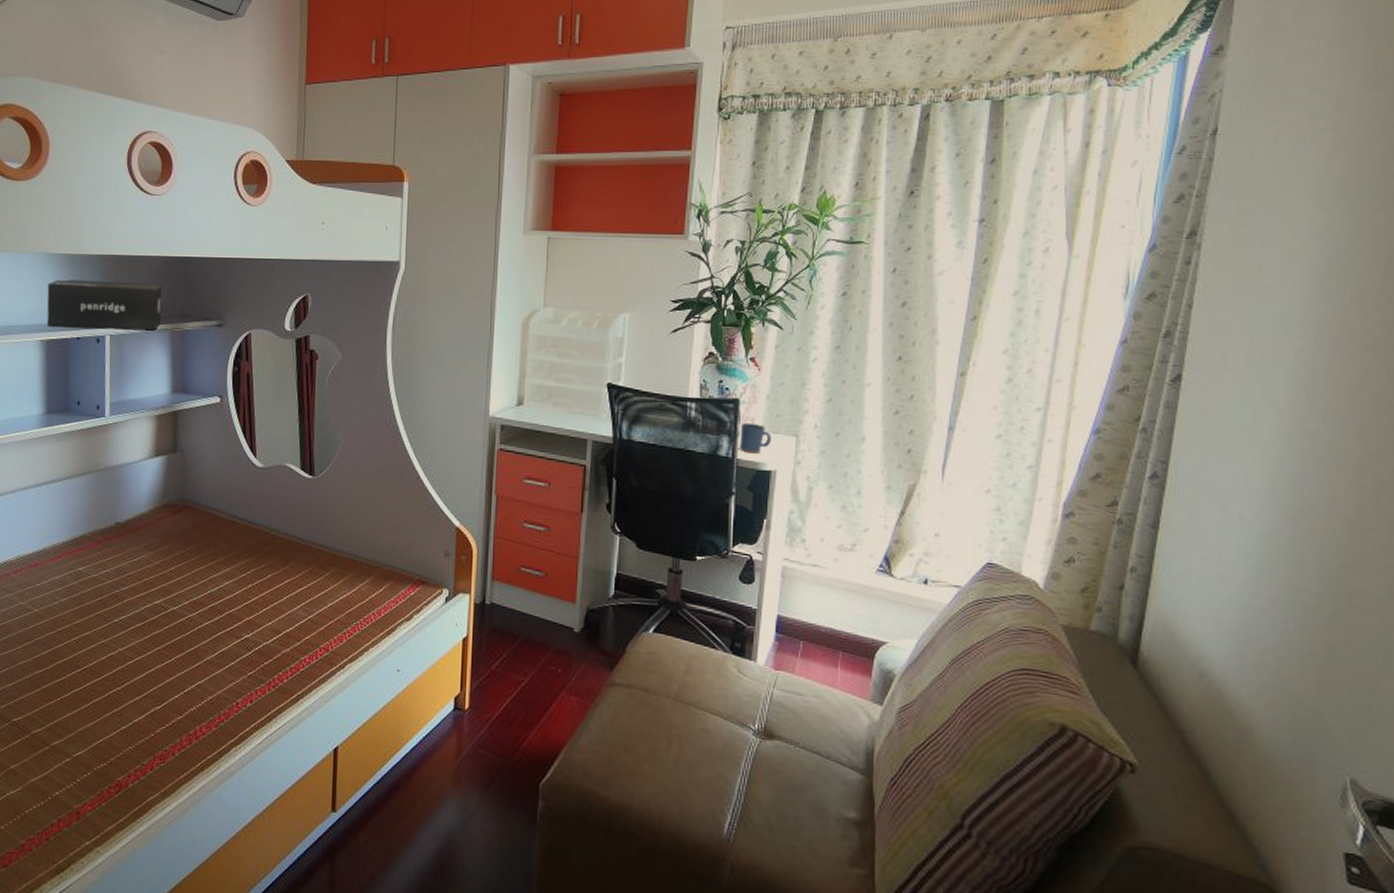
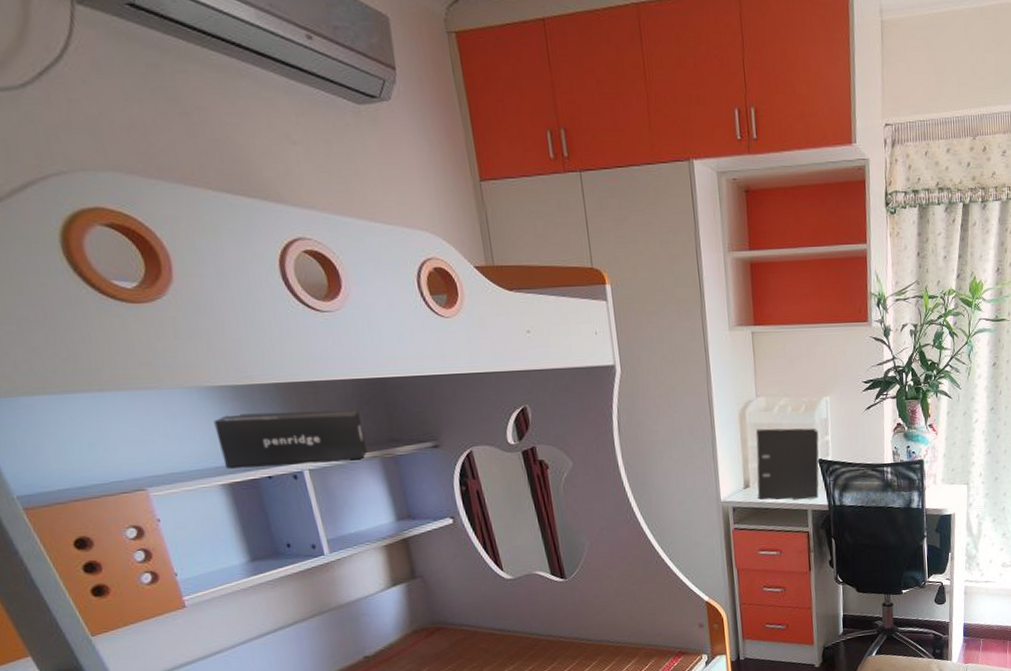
binder: none [531,341,612,428] -> present [755,428,819,501]
mug: present [740,422,772,454] -> none [926,478,950,503]

